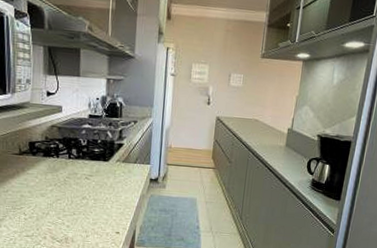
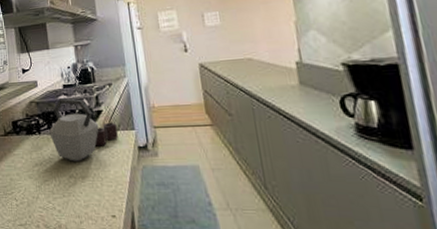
kettle: none [68,127,135,186] -> present [49,98,118,162]

